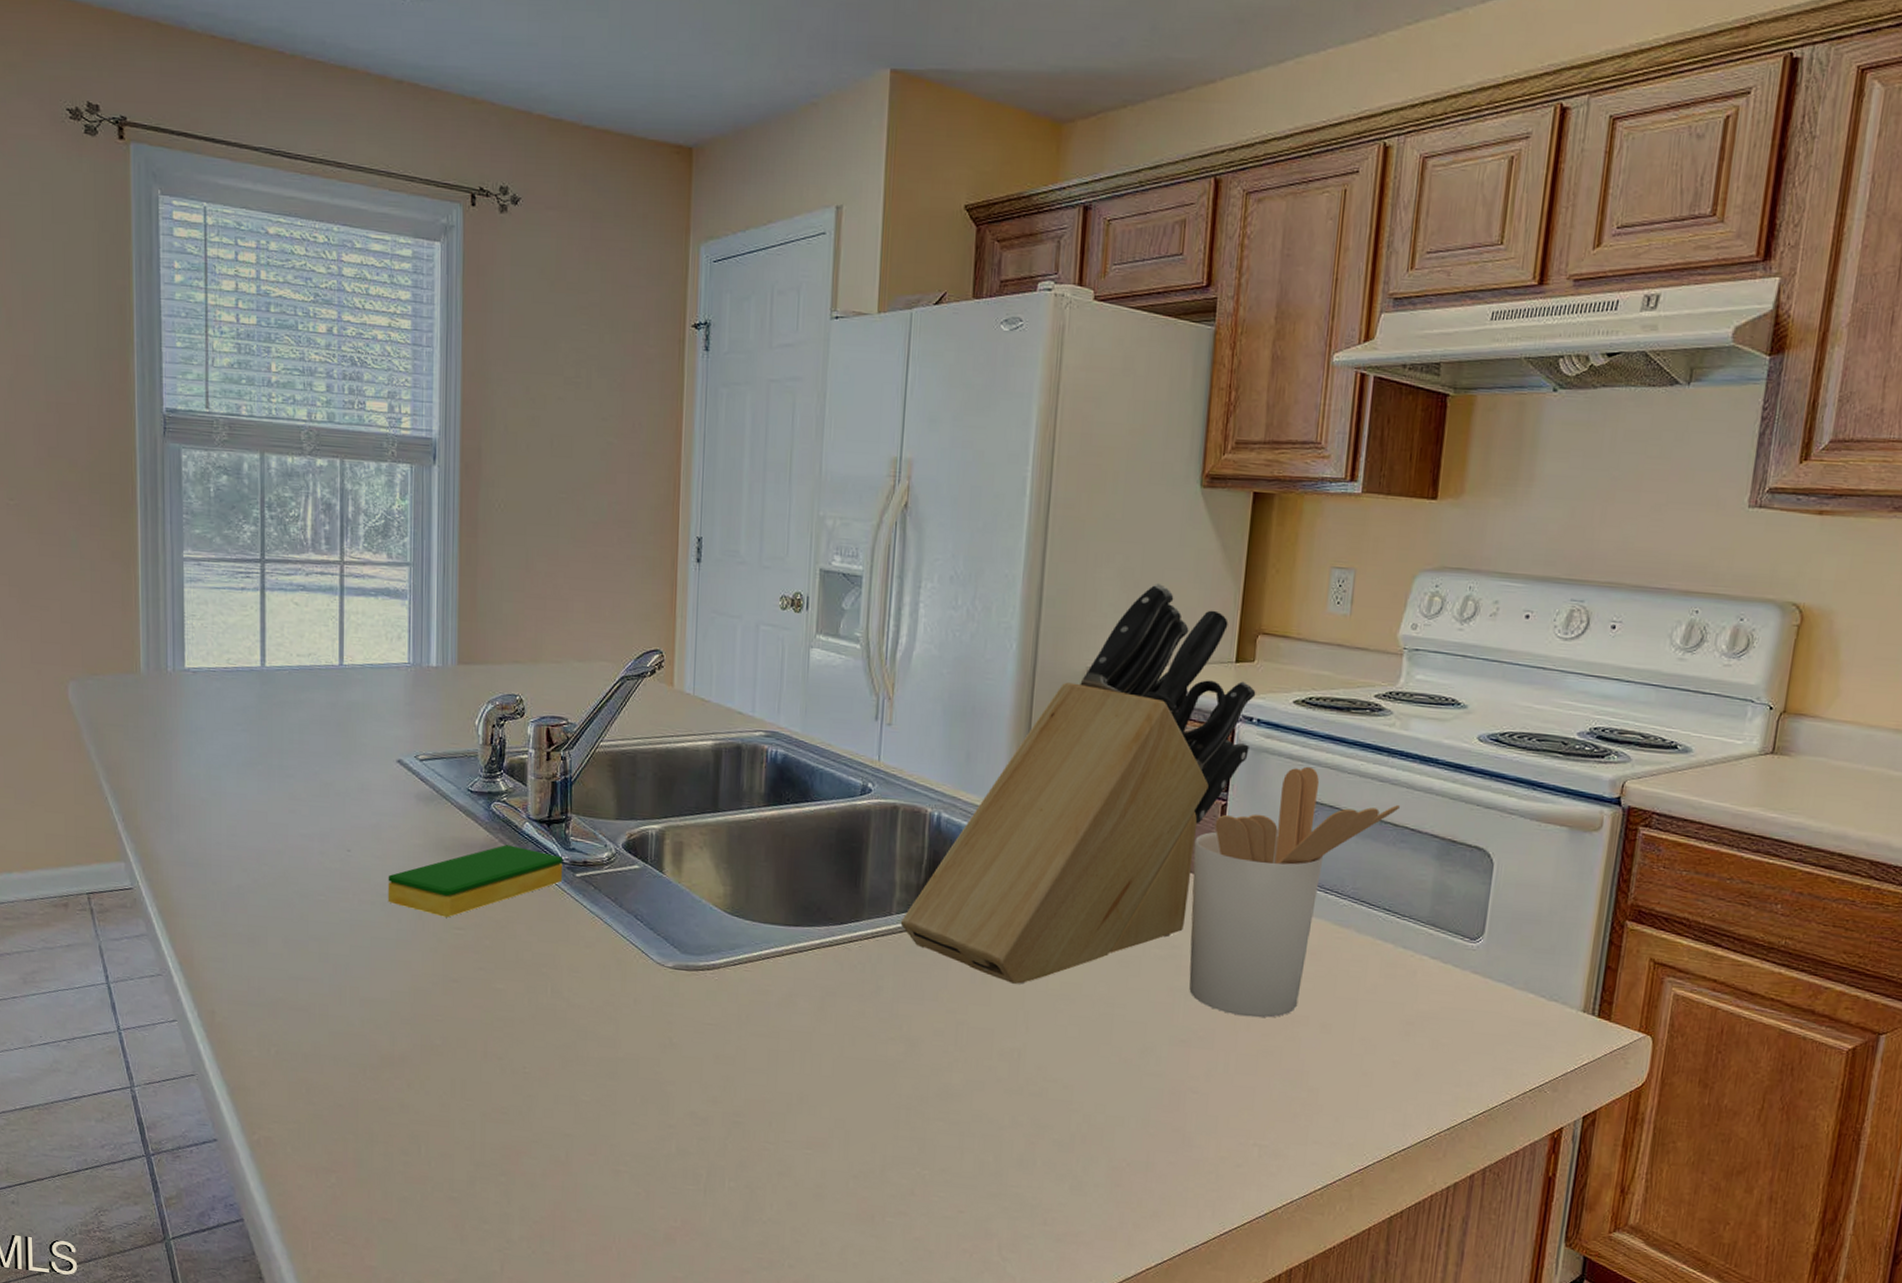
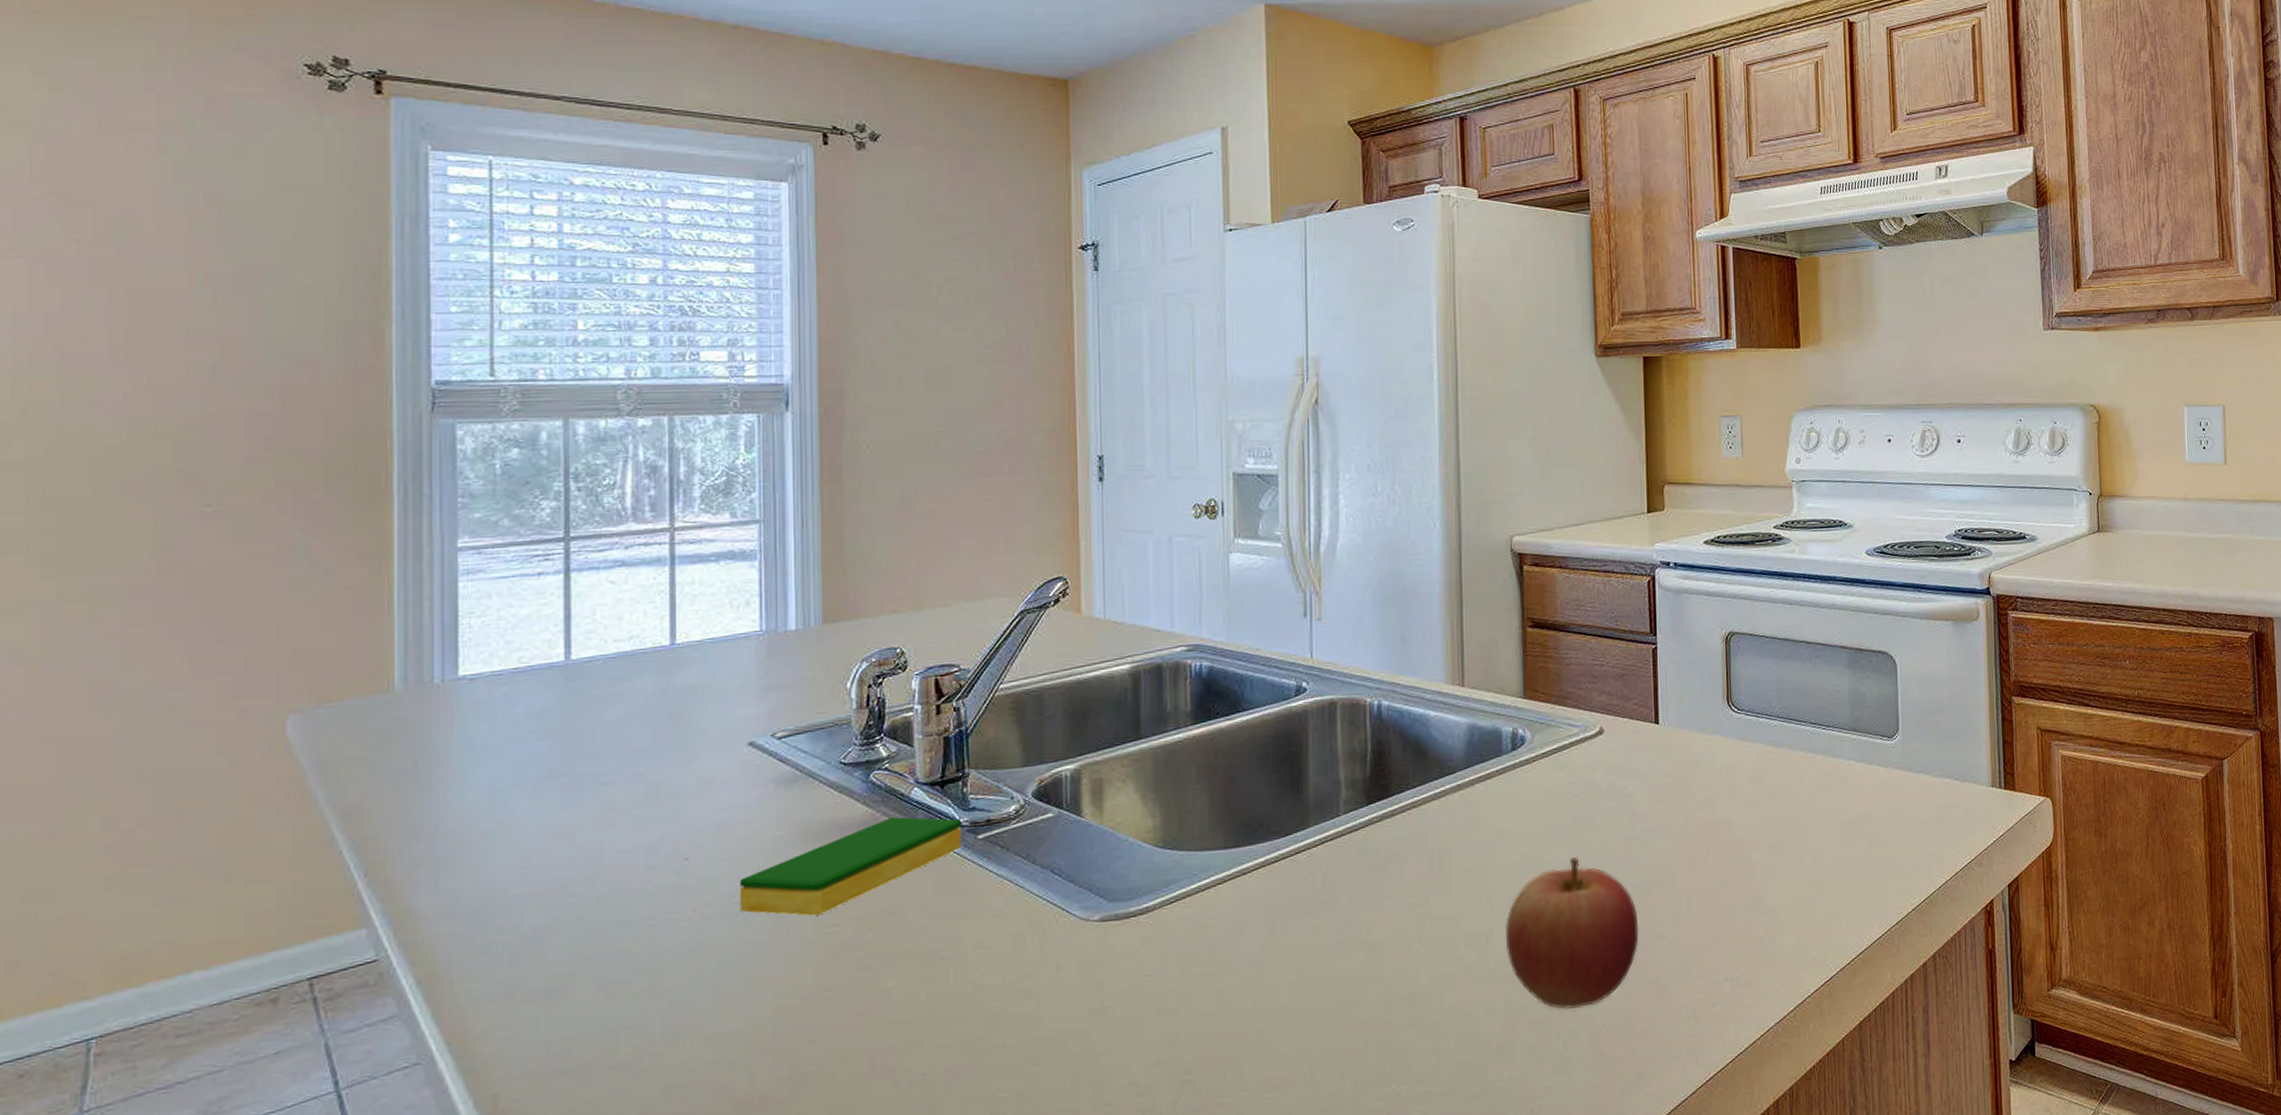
knife block: present [900,582,1256,984] -> none [1349,448,1670,864]
apple: none [1036,997,1172,1139] -> present [1505,857,1639,1009]
utensil holder: present [1189,766,1400,1018] -> none [1631,600,1810,852]

